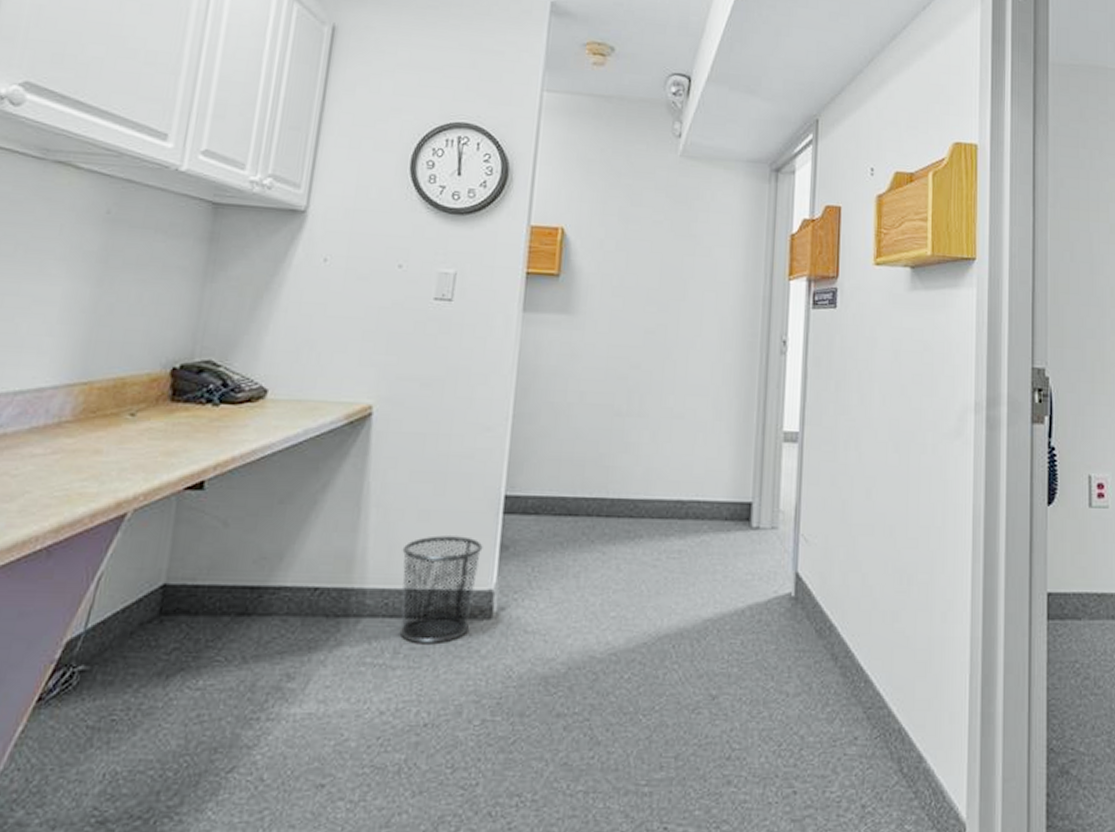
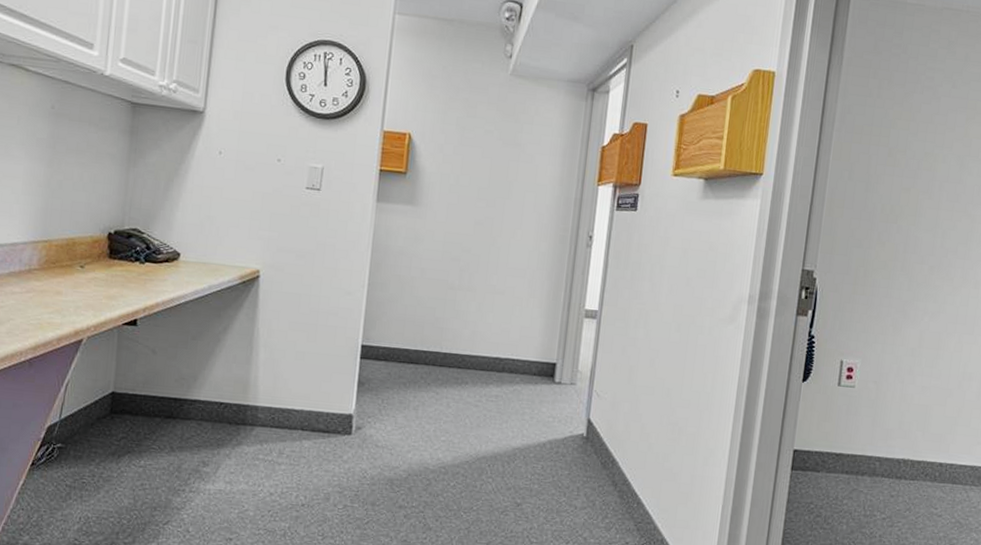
waste bin: present [399,536,483,643] -> none [283,371,345,449]

